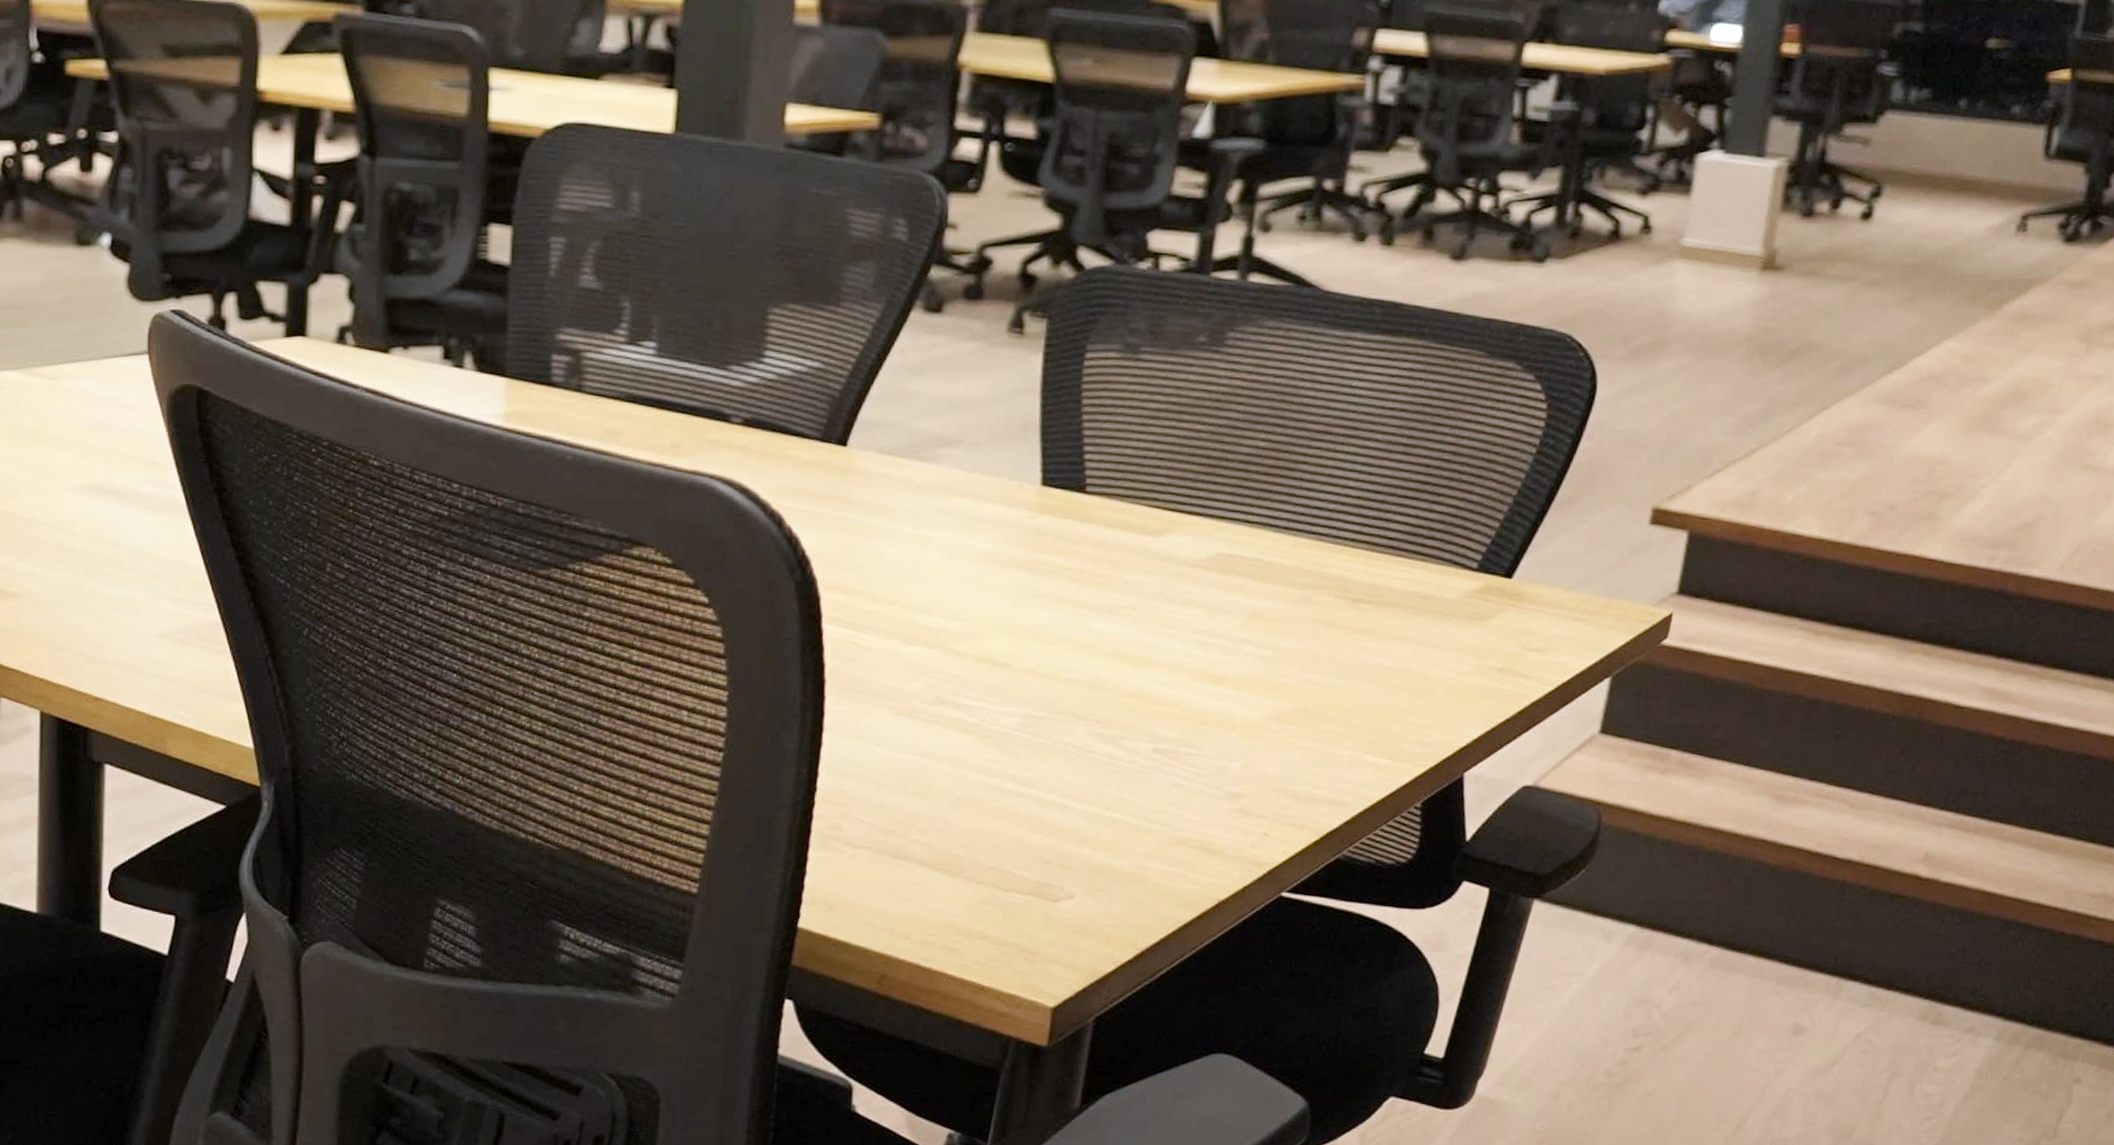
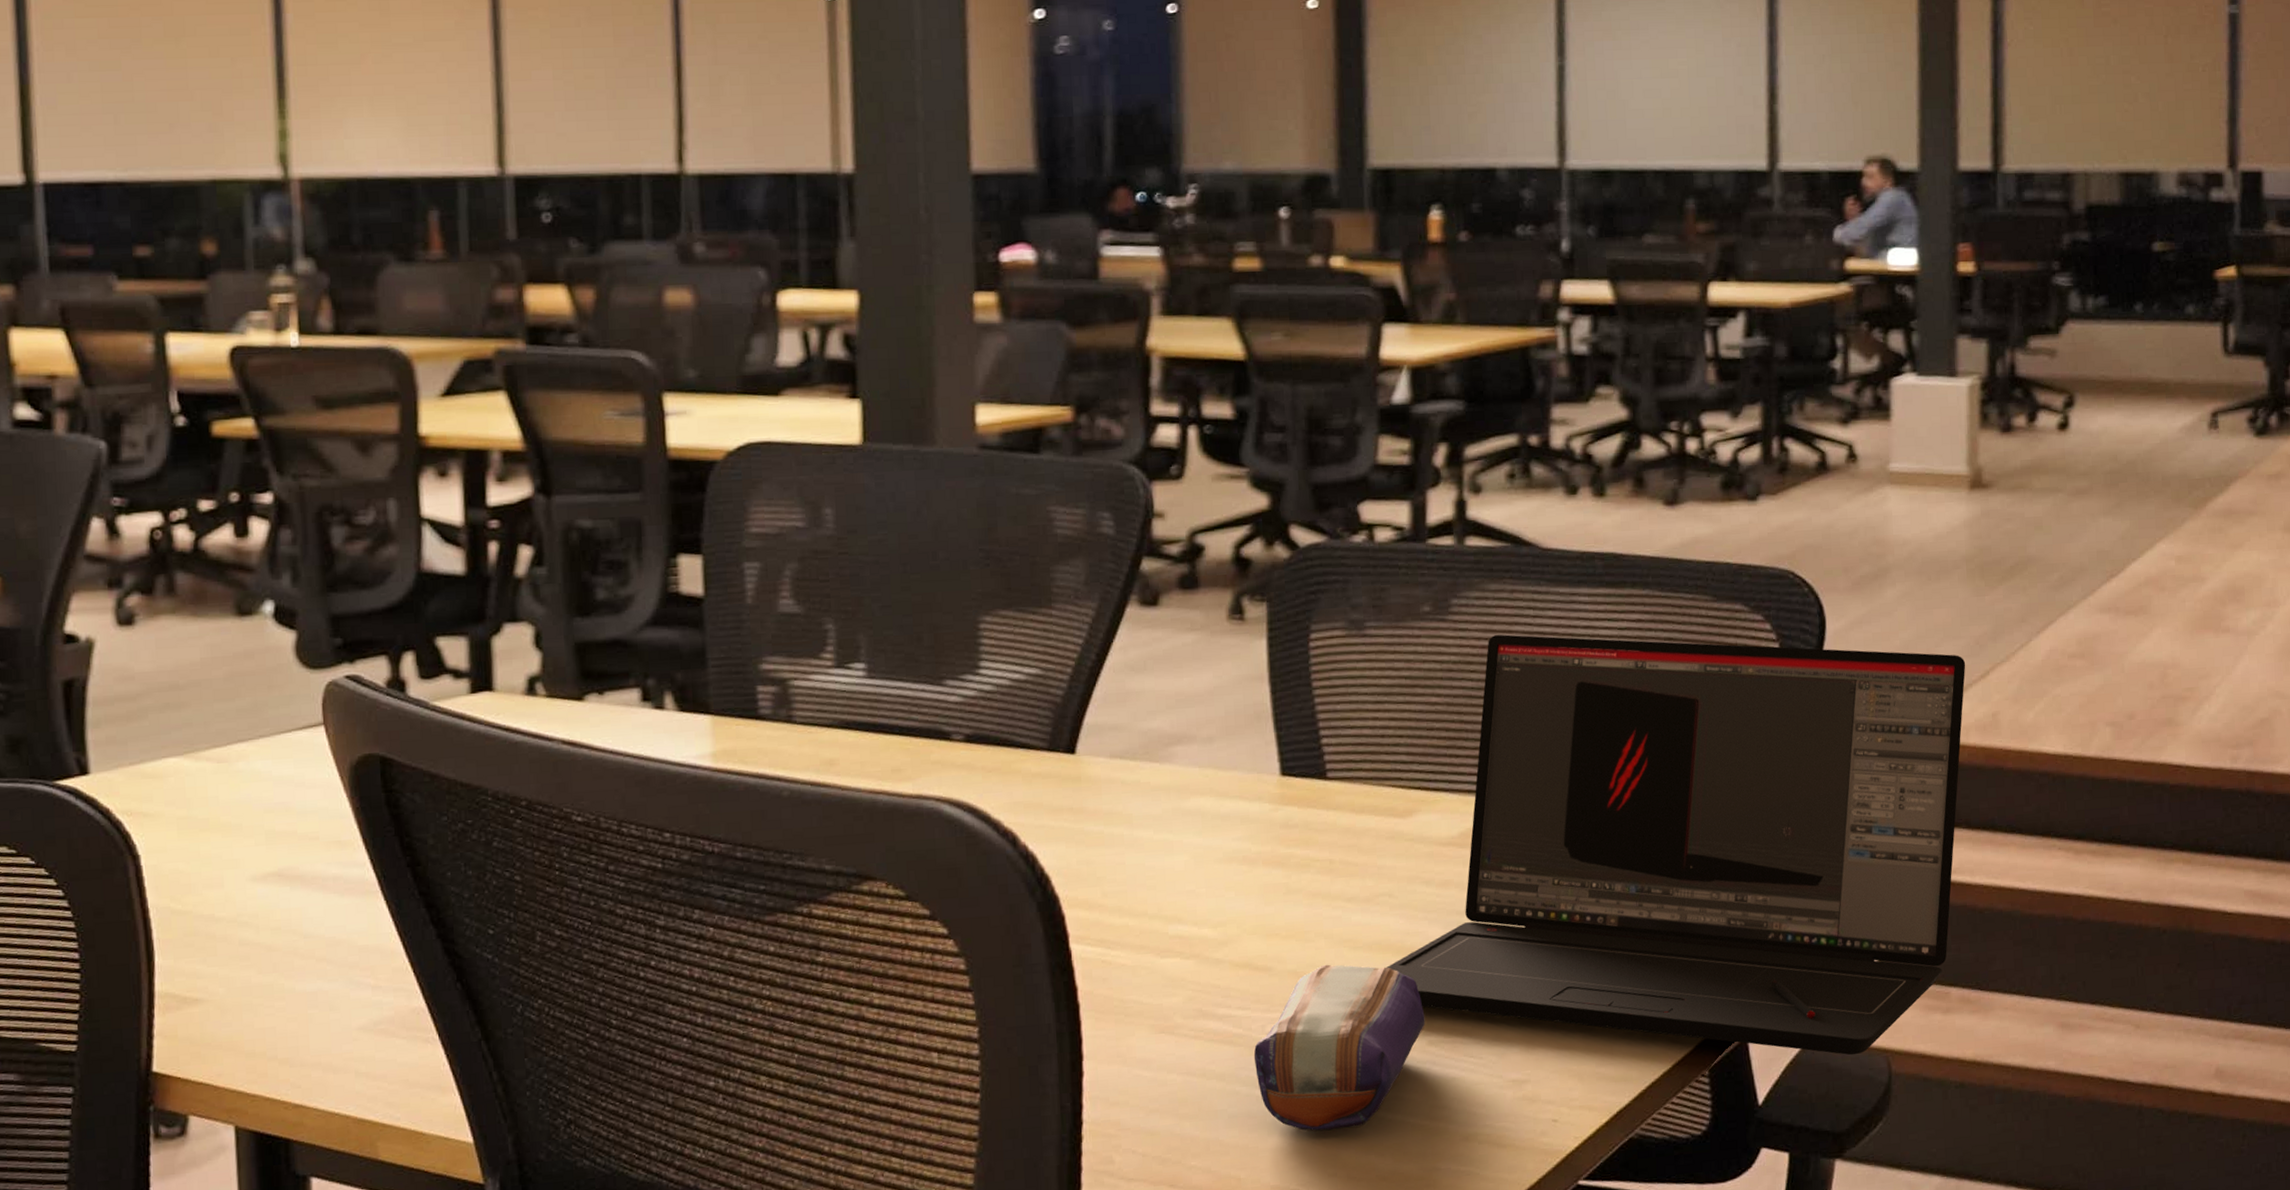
pencil case: none [984,667,1153,821] -> present [1253,964,1425,1132]
laptop: none [1122,371,1732,804] -> present [1386,634,1966,1056]

